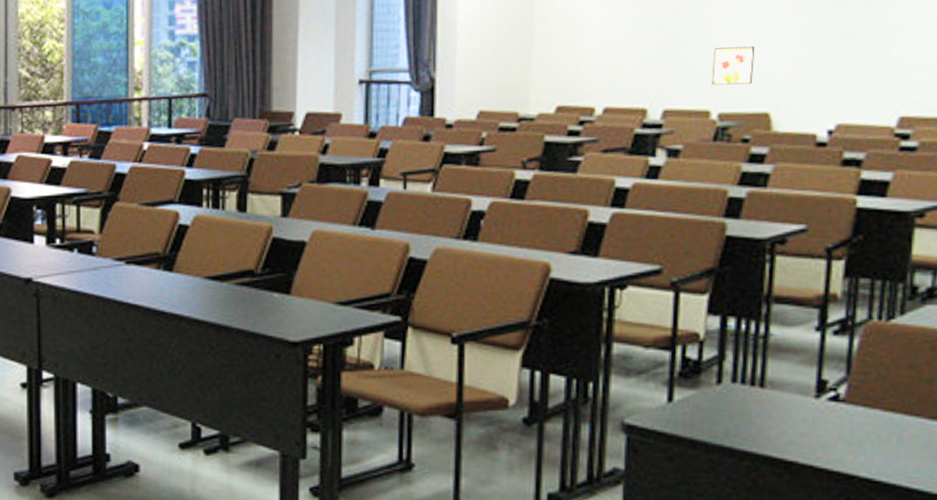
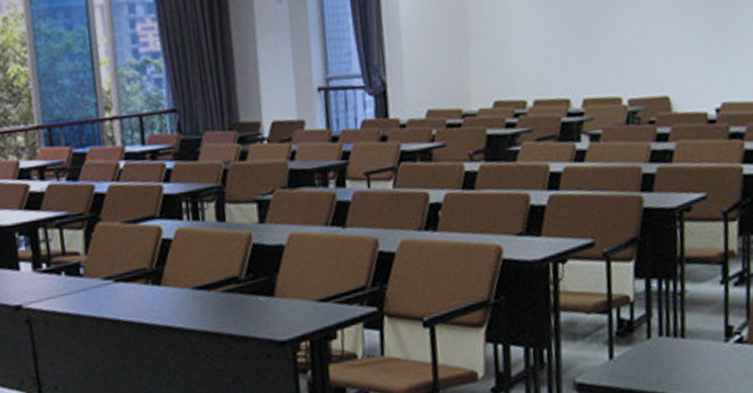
wall art: present [712,46,755,85] -> none [620,38,654,75]

